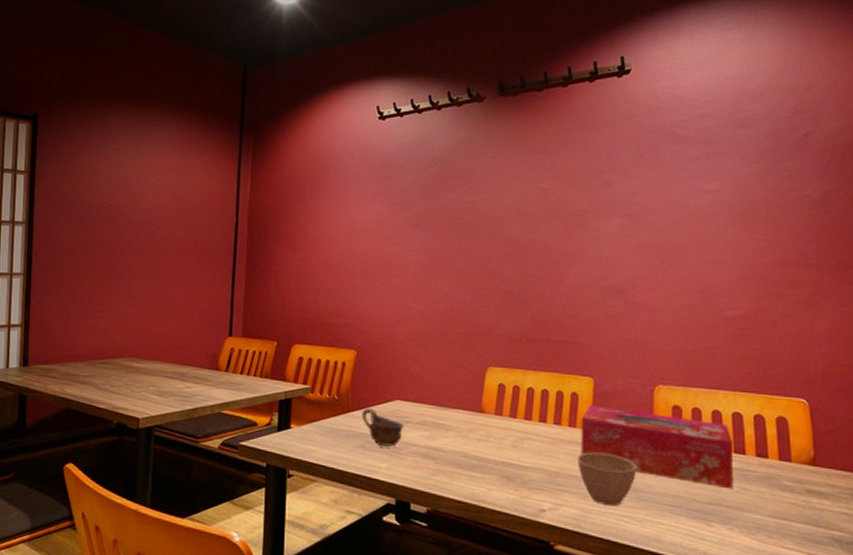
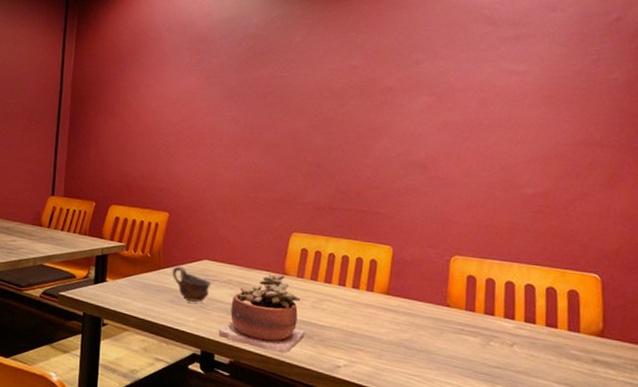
succulent plant: none [413,413,507,500] -> present [218,274,306,354]
cup: present [578,452,636,506] -> none [373,315,429,365]
tissue box: present [581,405,733,489] -> none [376,272,524,356]

